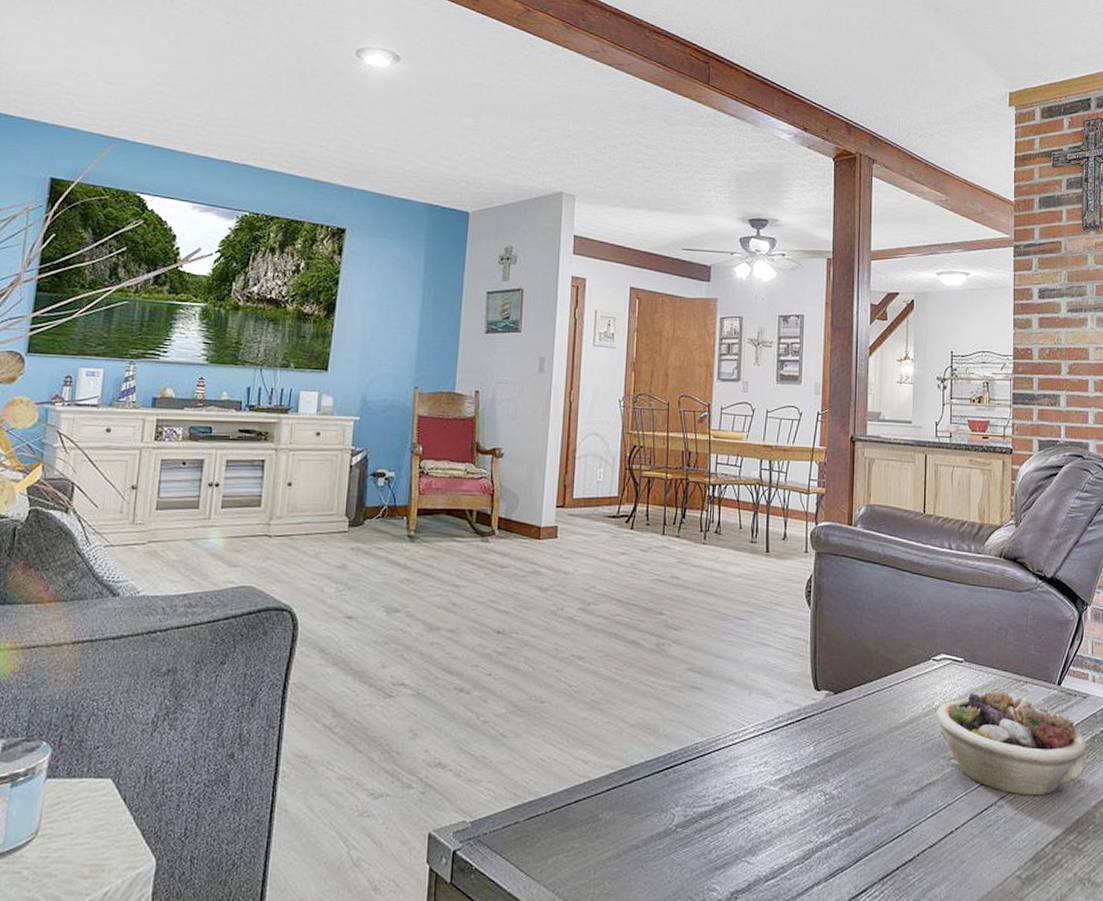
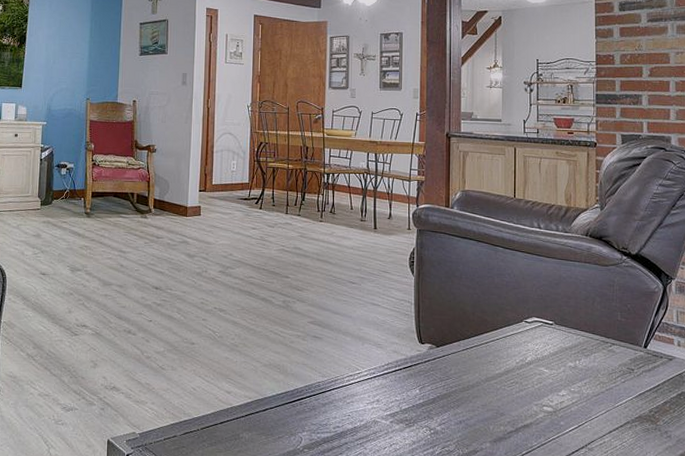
succulent planter: present [936,691,1087,796] -> none [528,351,673,442]

